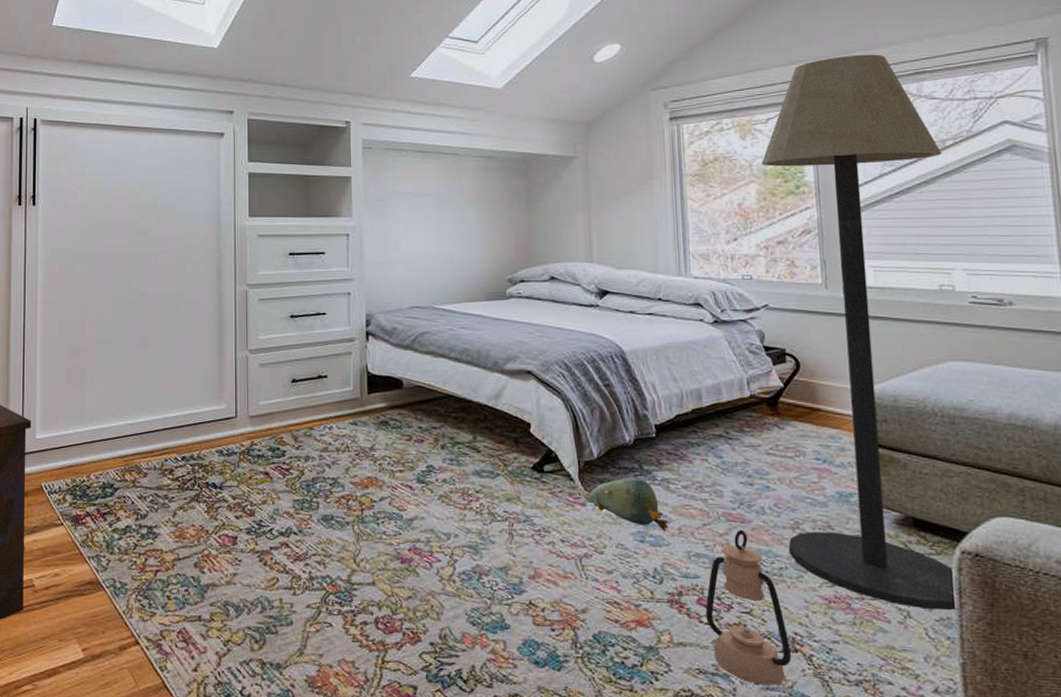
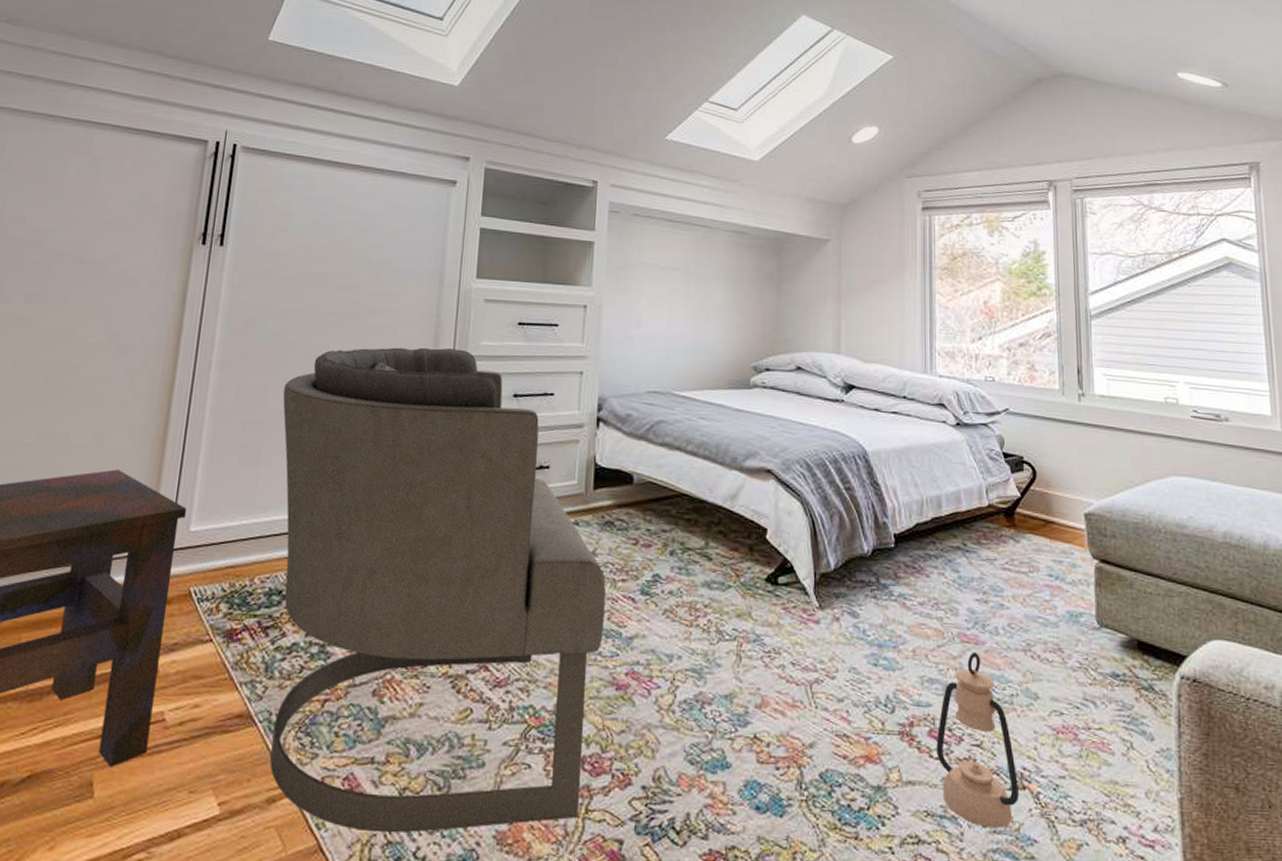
armchair: none [96,279,386,676] -> present [270,347,606,833]
plush toy: present [576,478,669,532] -> none [811,592,904,654]
floor lamp: present [761,54,958,611] -> none [1006,161,1177,741]

